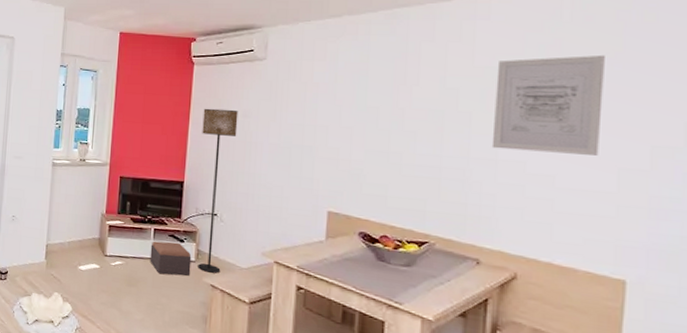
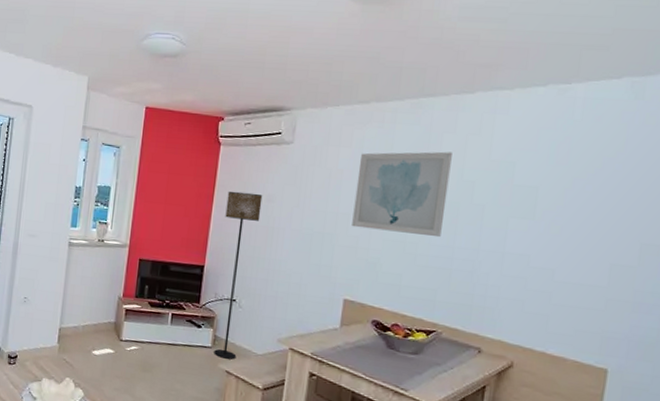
footstool: present [149,241,192,276] -> none [166,326,208,362]
wall art: none [331,60,432,147] -> present [352,151,452,238]
wall art: present [491,54,605,156] -> none [500,154,608,251]

